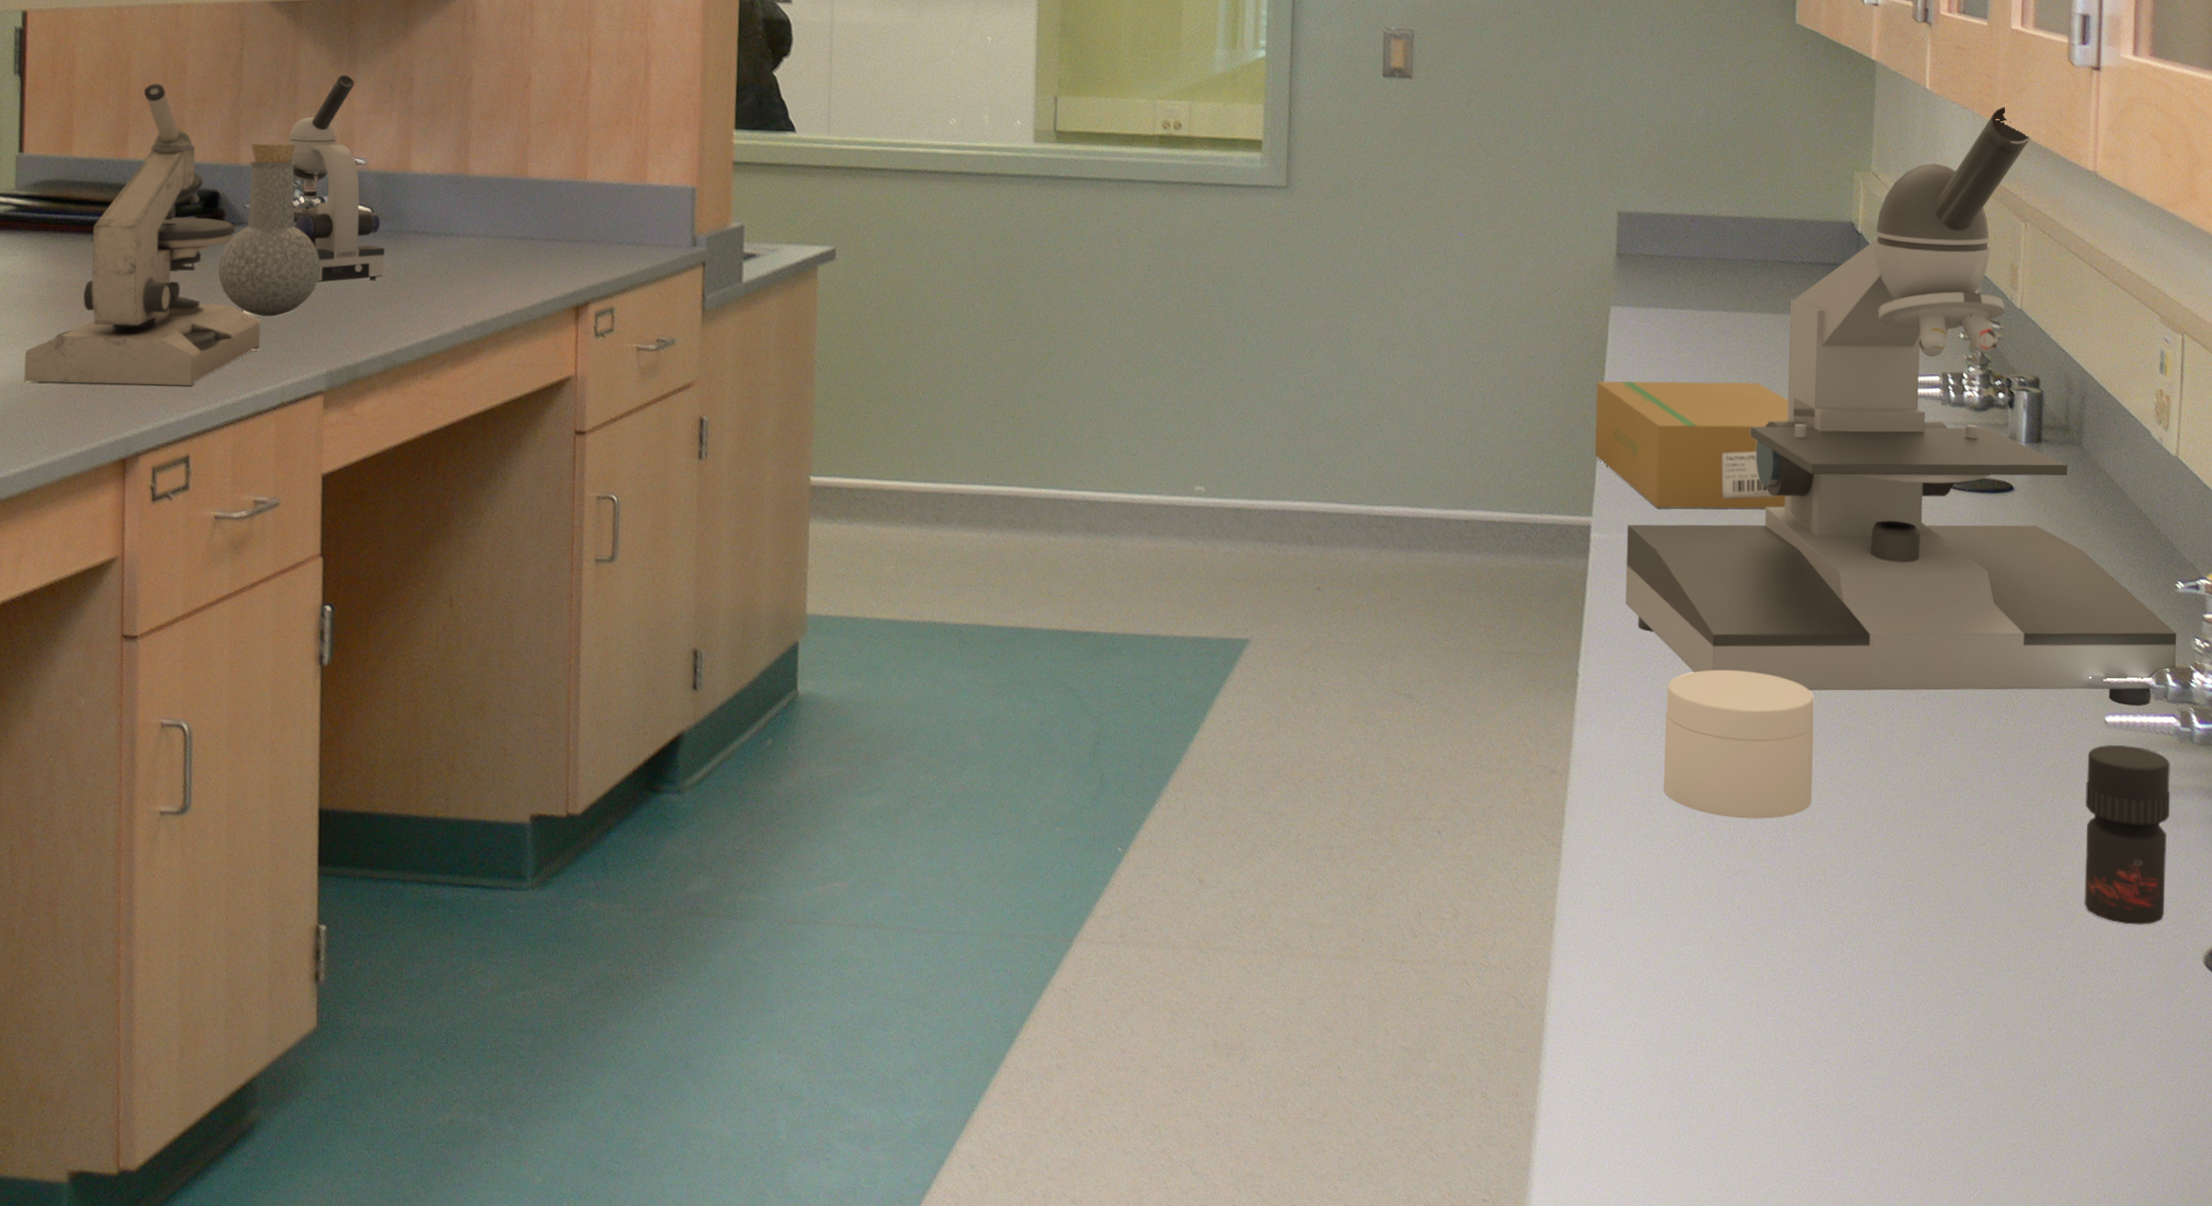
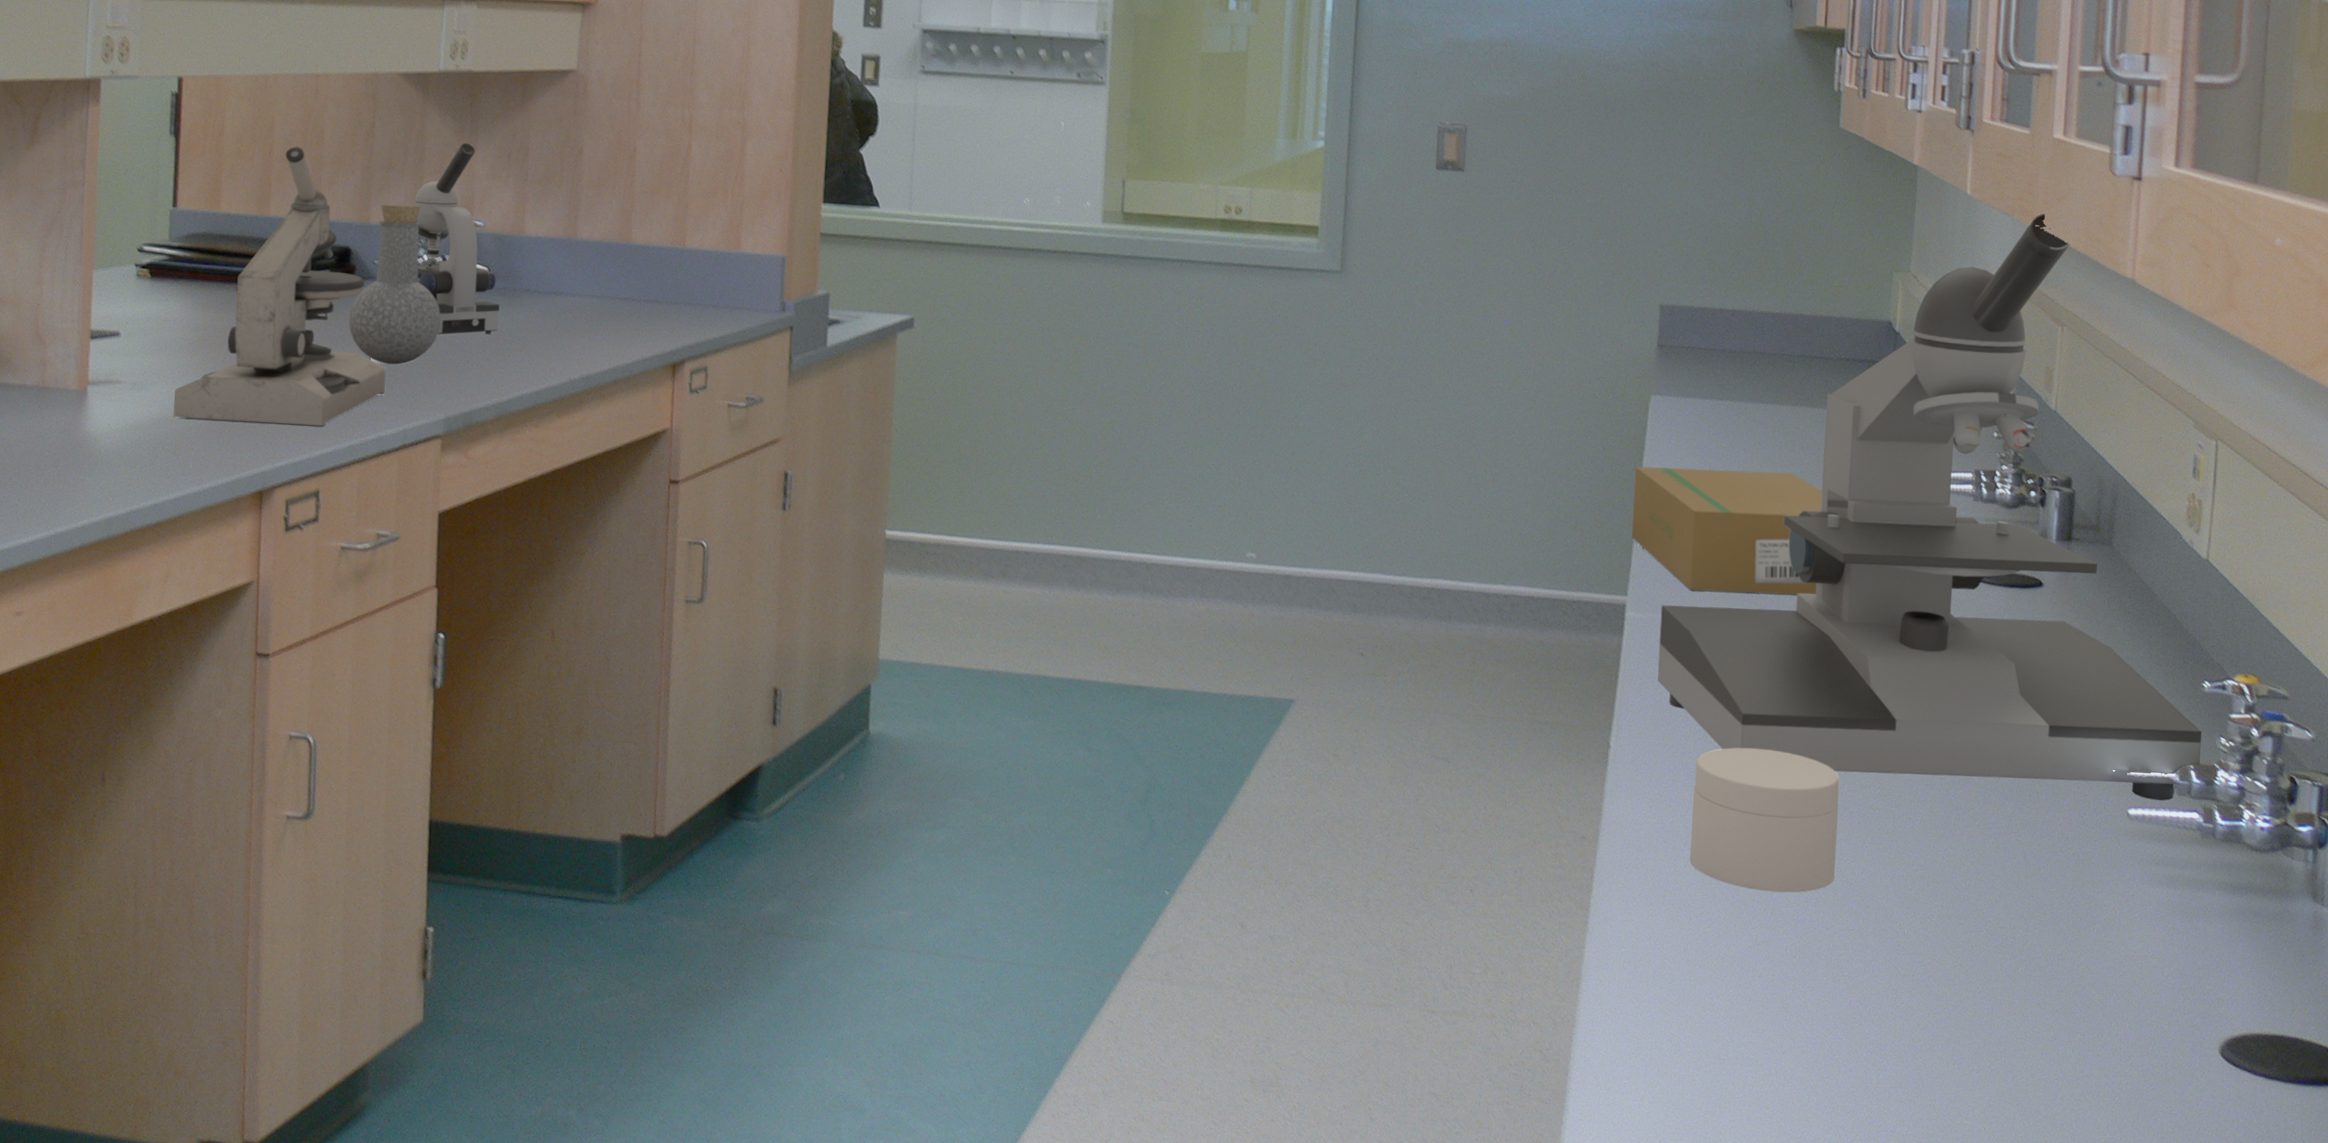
jar: present [2084,744,2171,925] -> none [2101,837,2192,1013]

